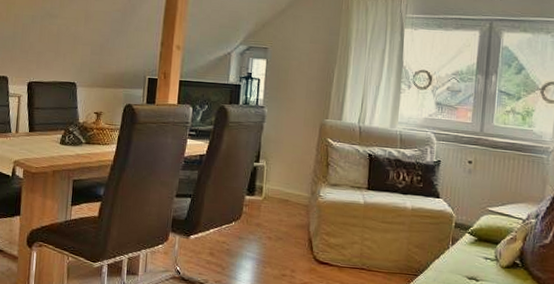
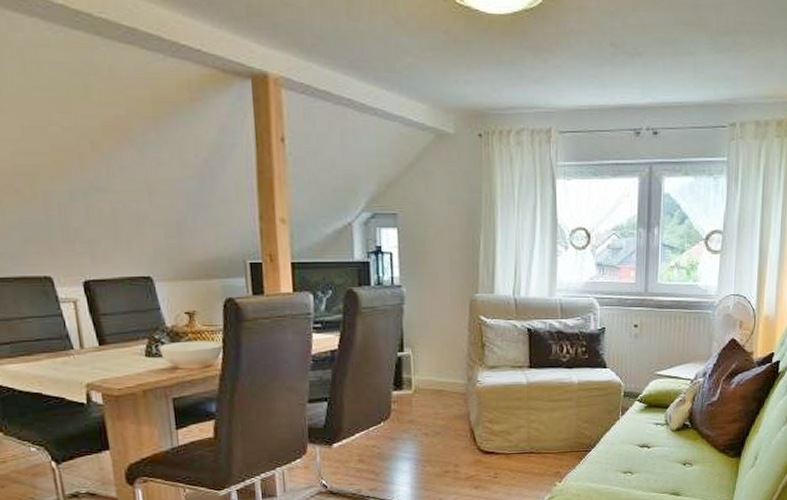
bowl: none [70,135,118,159] -> present [158,340,224,369]

